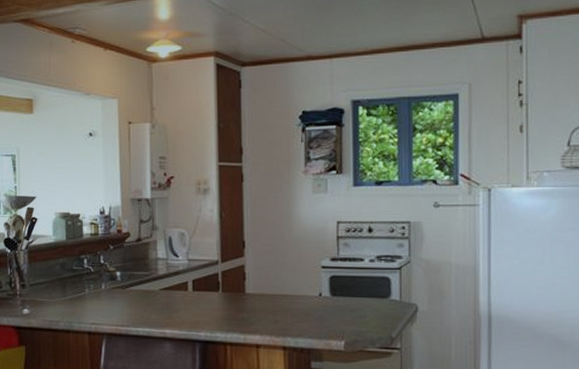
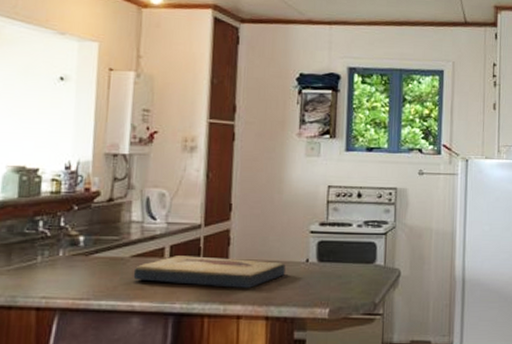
fish fossil: none [163,289,299,320] -> present [133,256,286,288]

